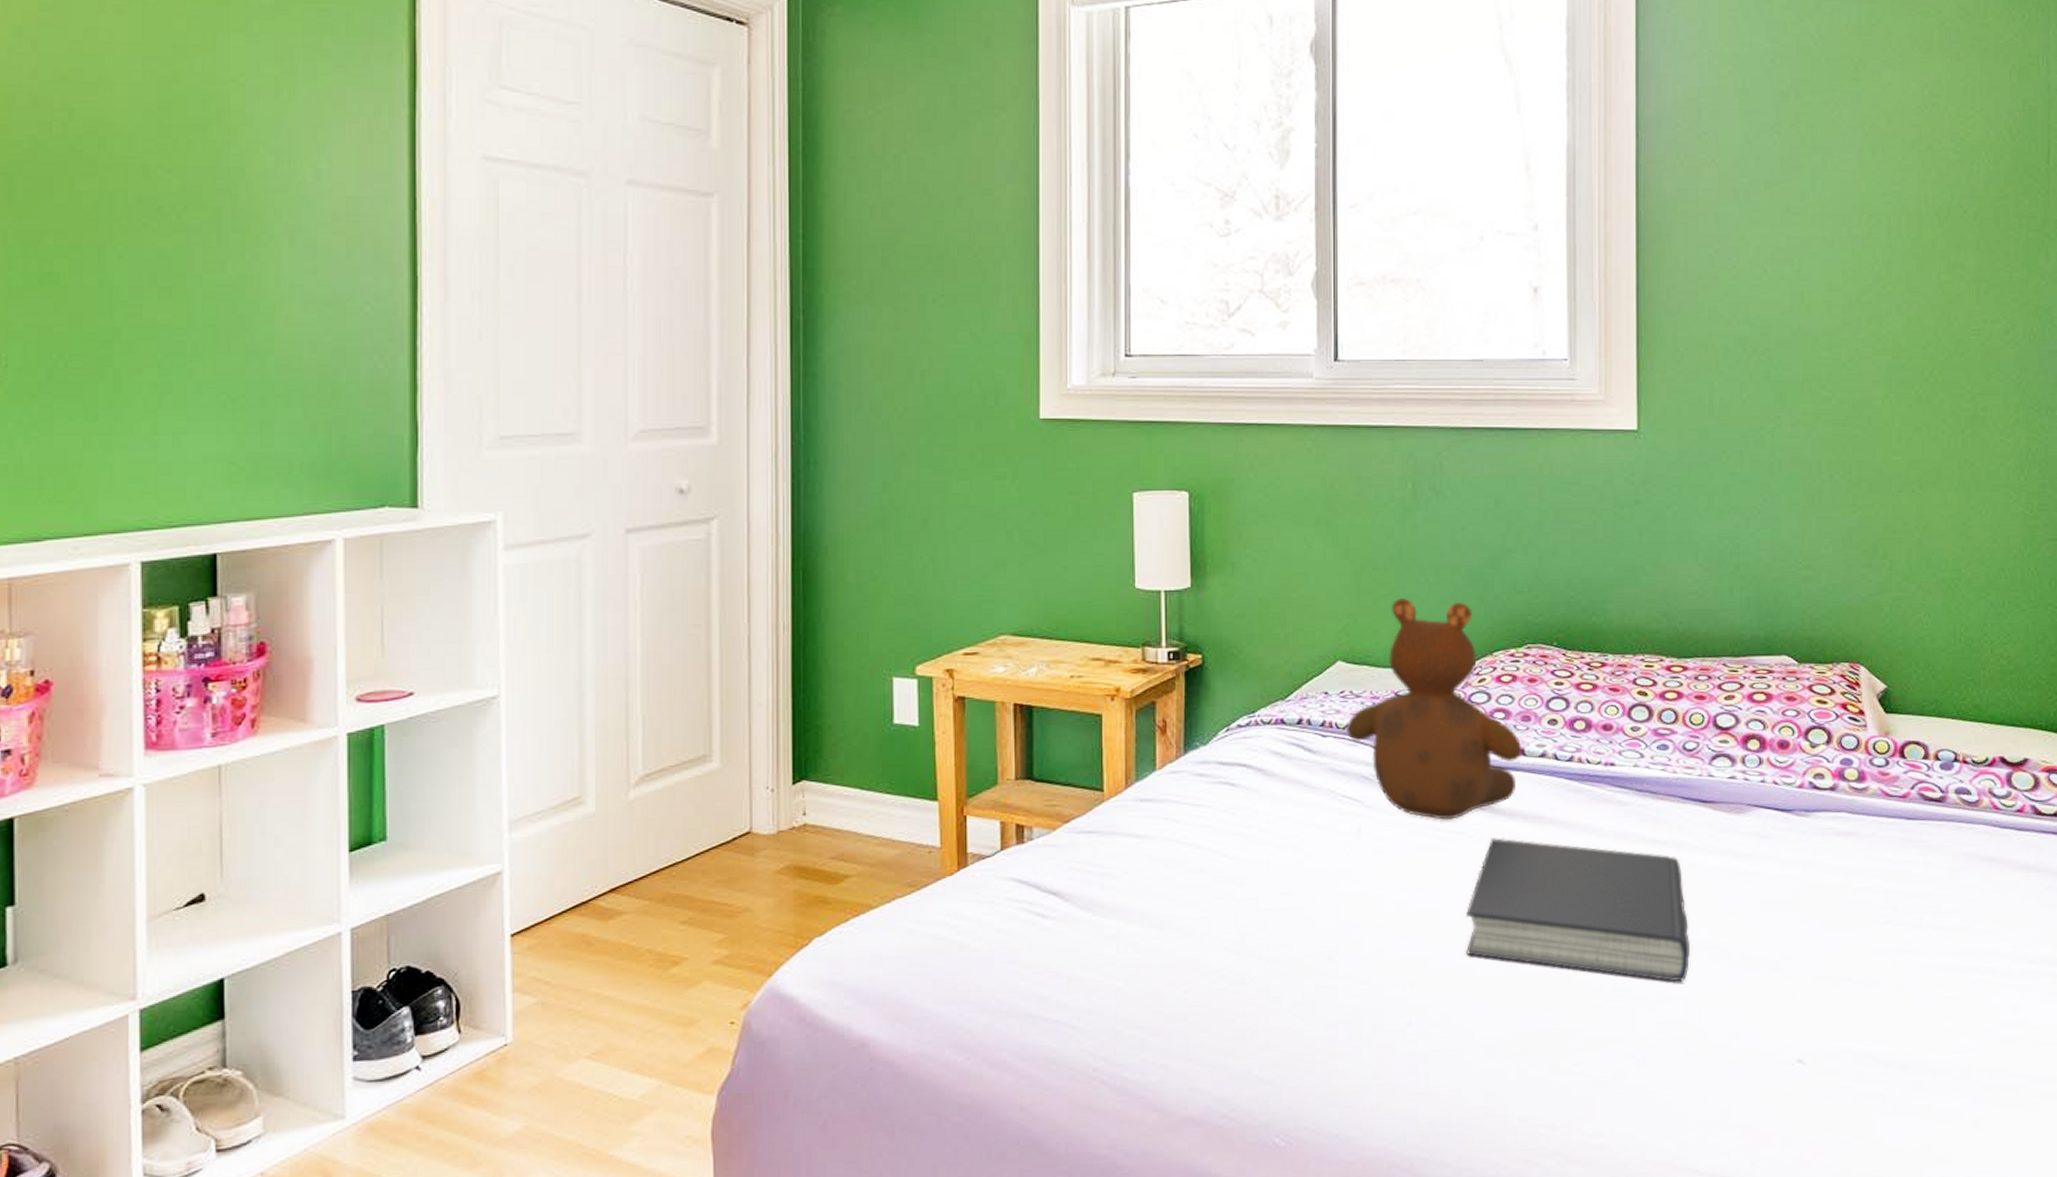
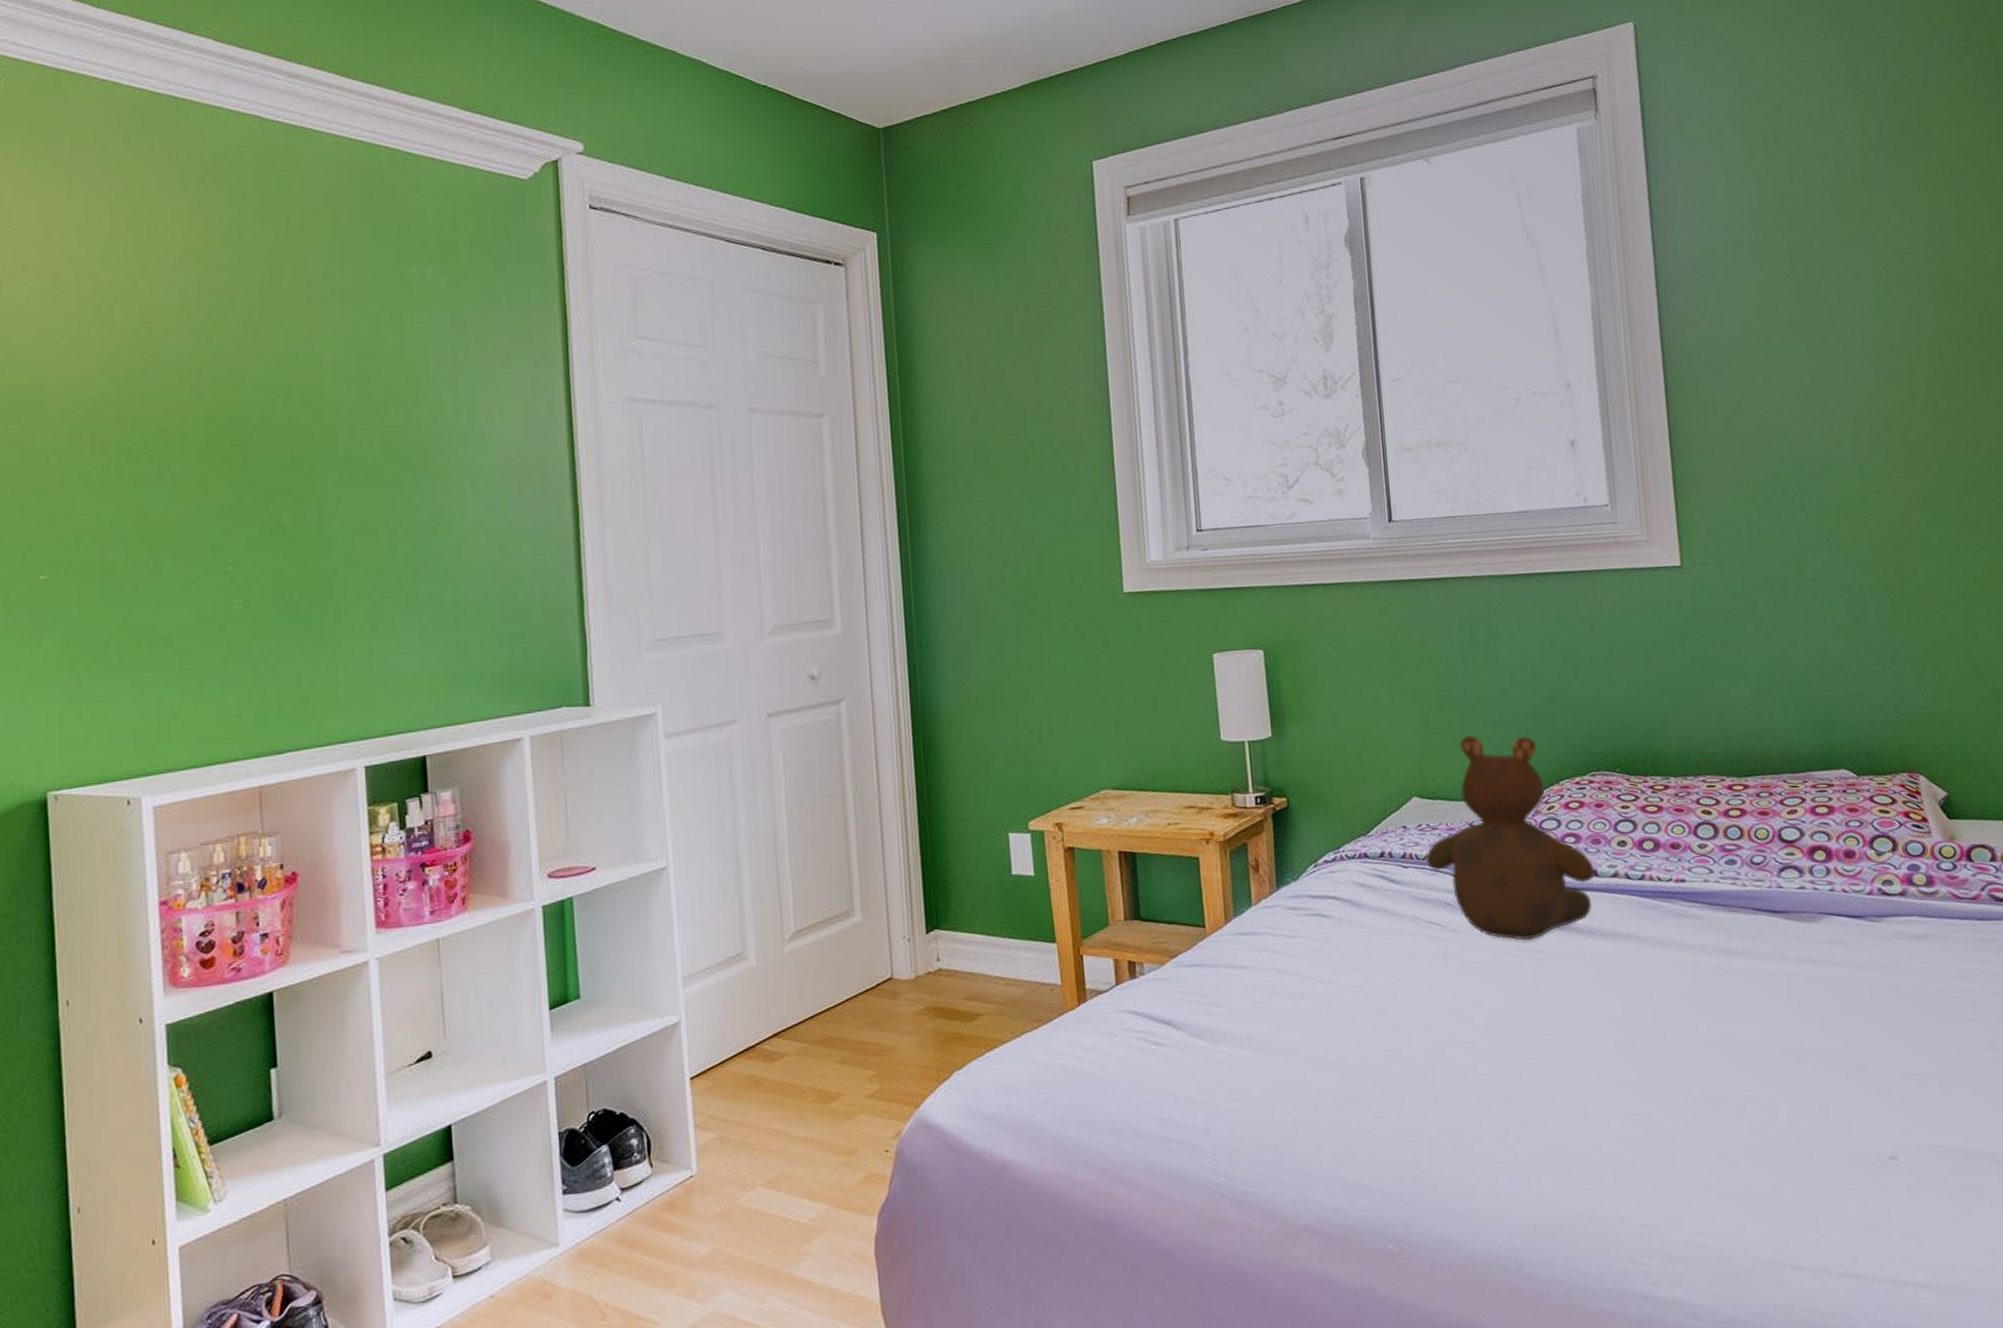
book: present [1466,837,1691,982] -> none [1553,954,1775,1085]

